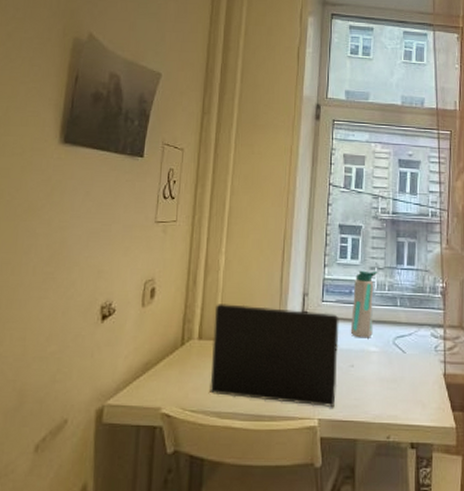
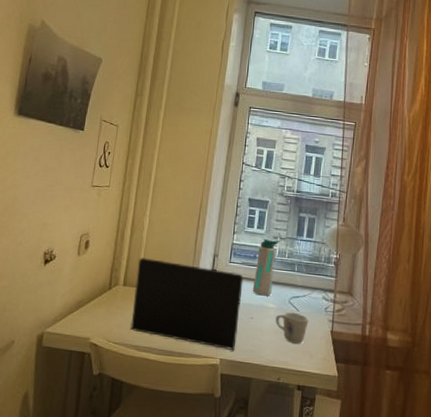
mug: none [380,355,417,392] -> present [275,311,309,344]

